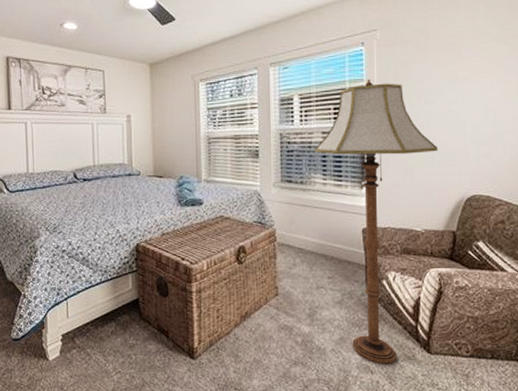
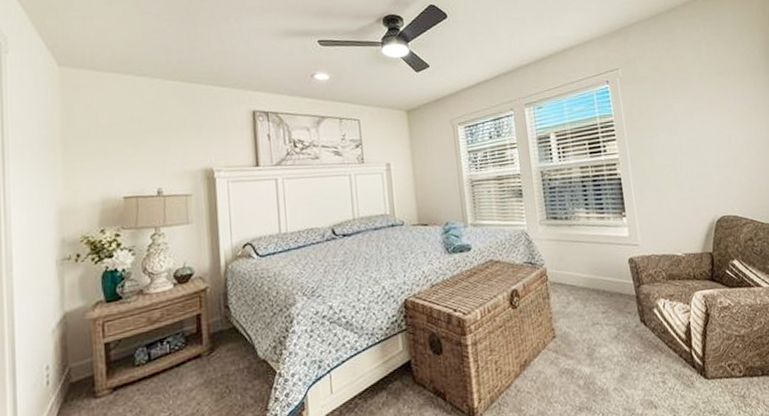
floor lamp: present [315,78,438,364] -> none [575,113,686,397]

